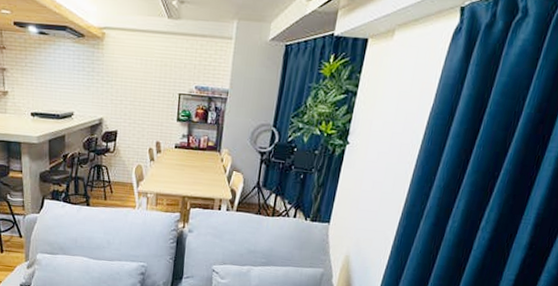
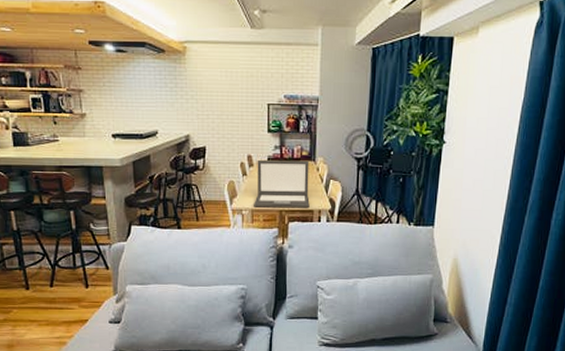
laptop: none [159,147,215,197] -> present [254,159,310,208]

